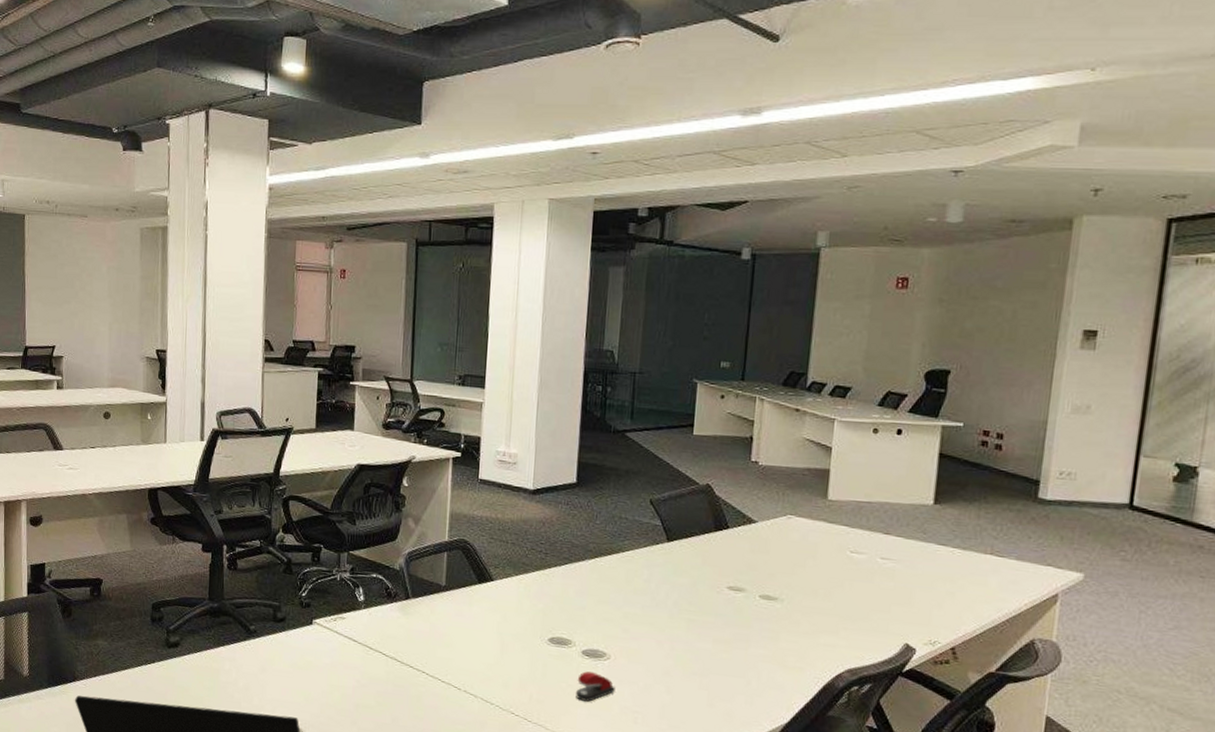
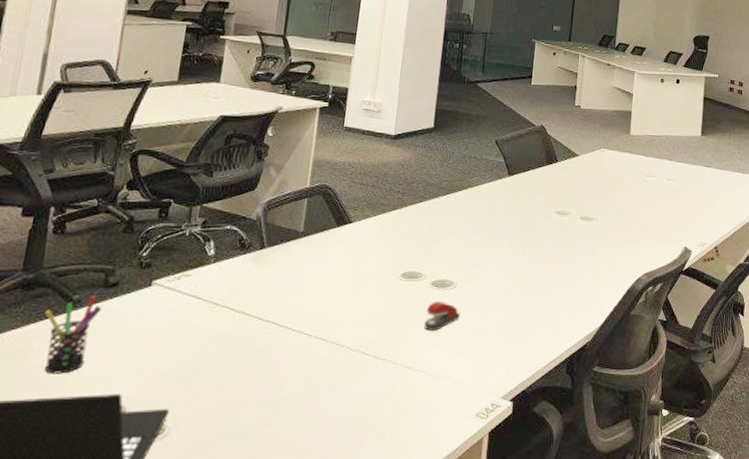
pen holder: none [230,627,274,693] -> present [44,295,102,374]

